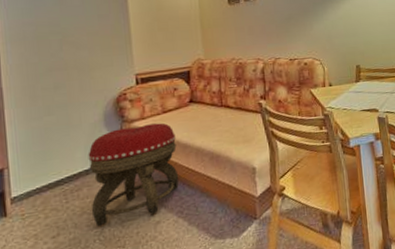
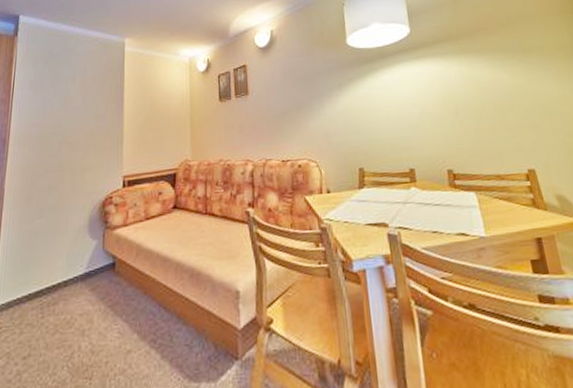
footstool: present [88,123,179,227] -> none [64,231,156,350]

